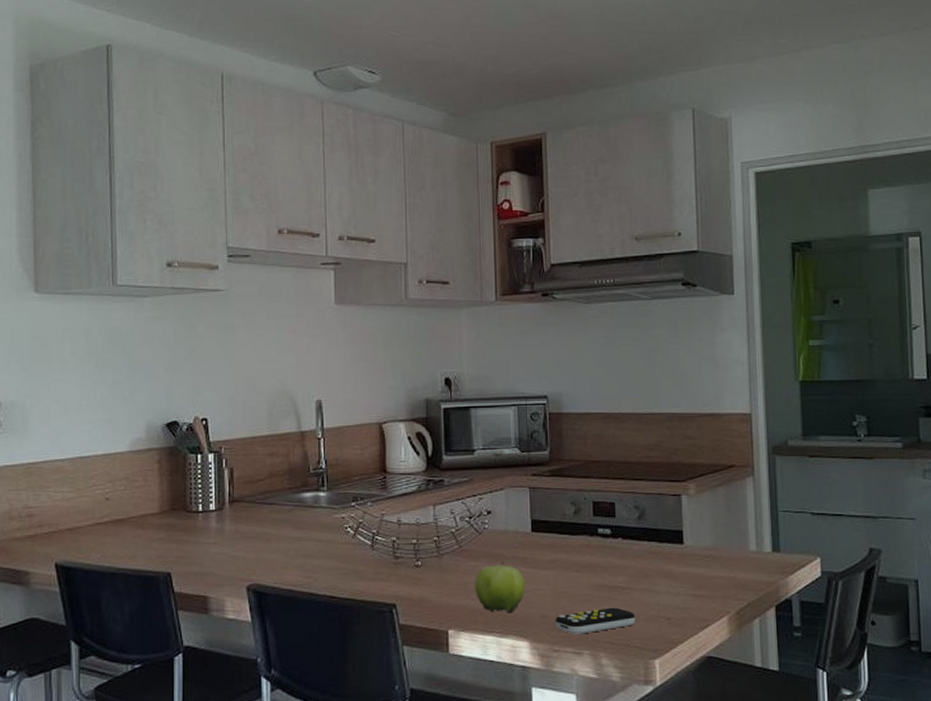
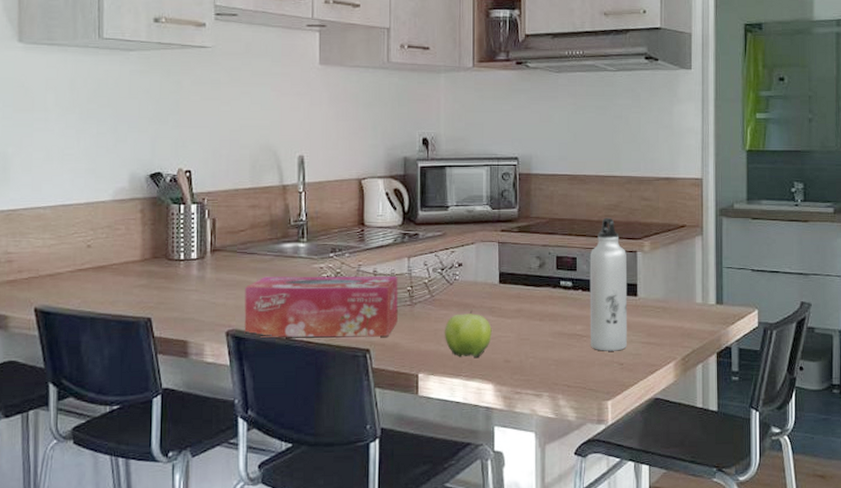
tissue box: none [265,526,424,592] -> present [244,276,398,338]
remote control: present [555,607,636,635] -> none [518,353,592,378]
water bottle: none [629,458,675,605] -> present [589,217,628,351]

